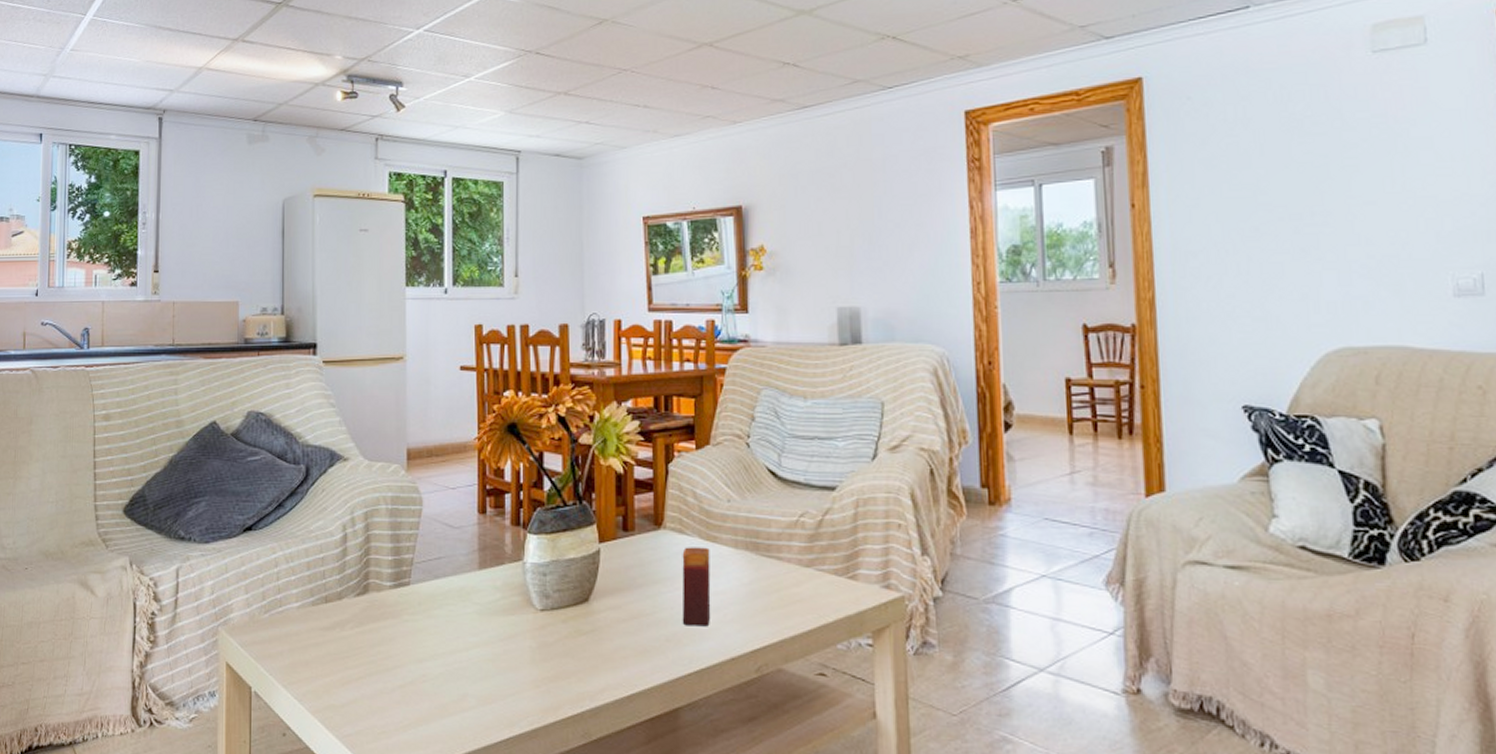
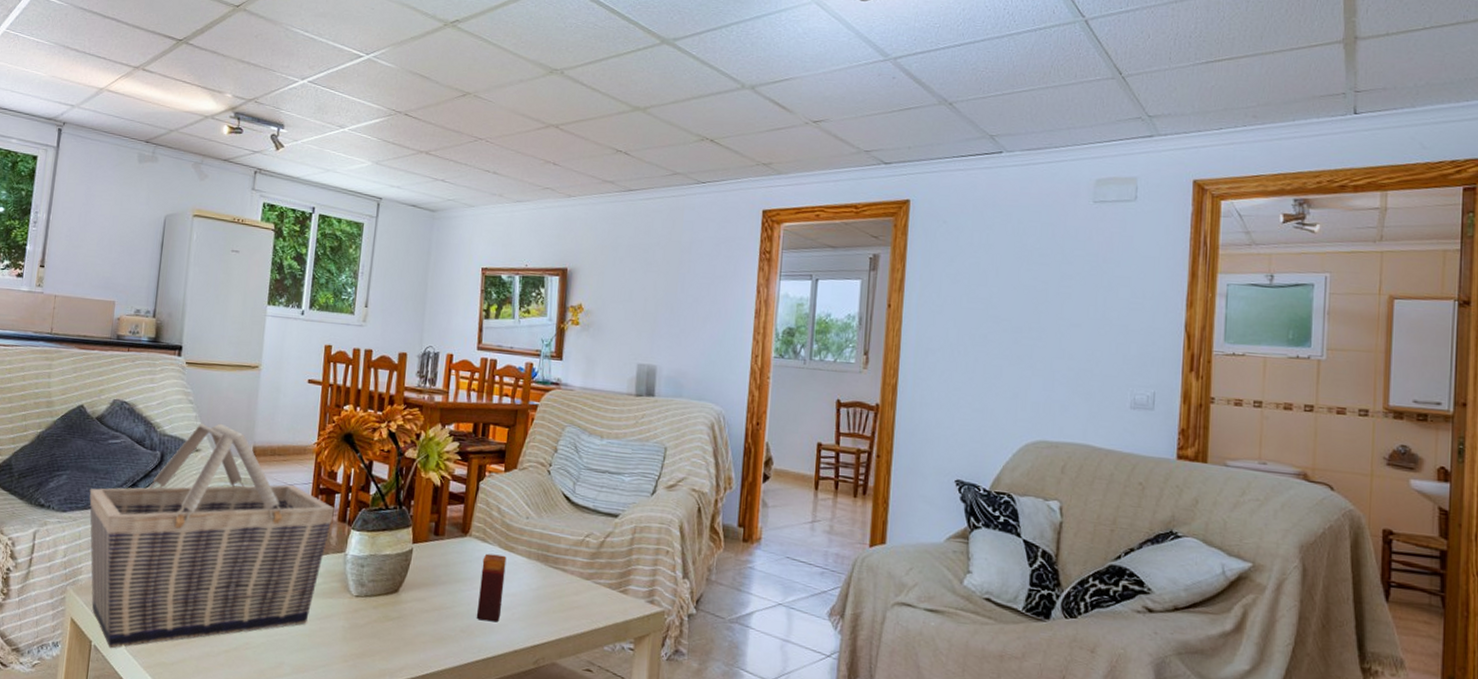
basket: none [232,426,505,693] -> present [89,422,334,648]

